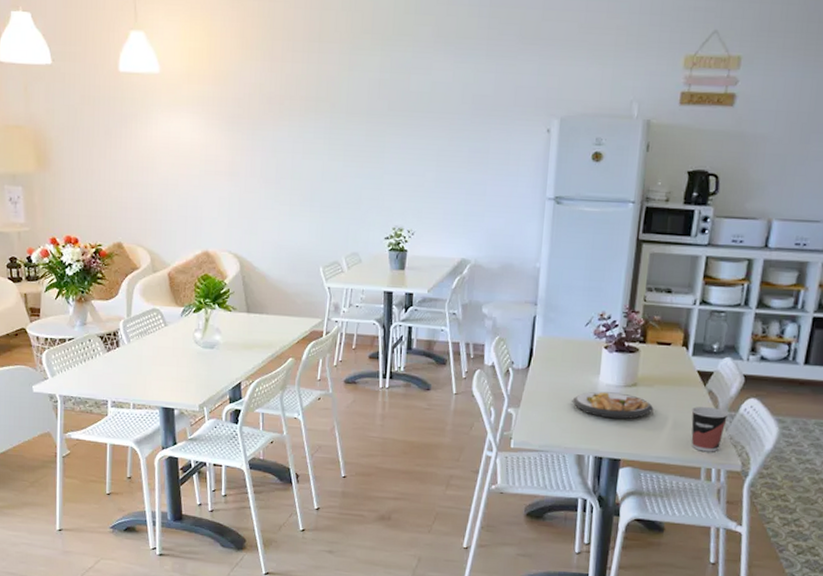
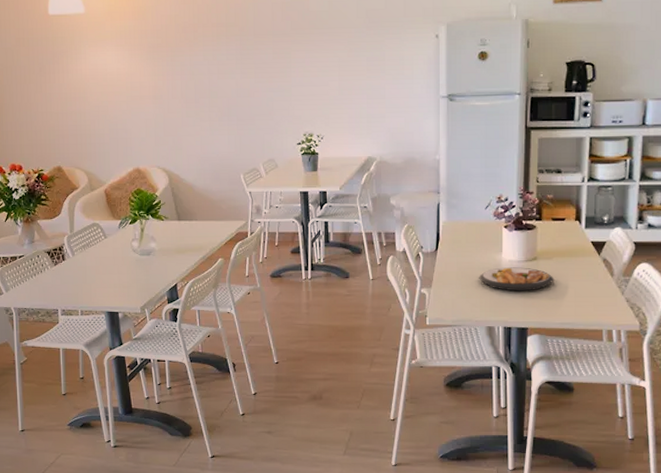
cup: present [691,406,729,452] -> none [589,273,623,315]

